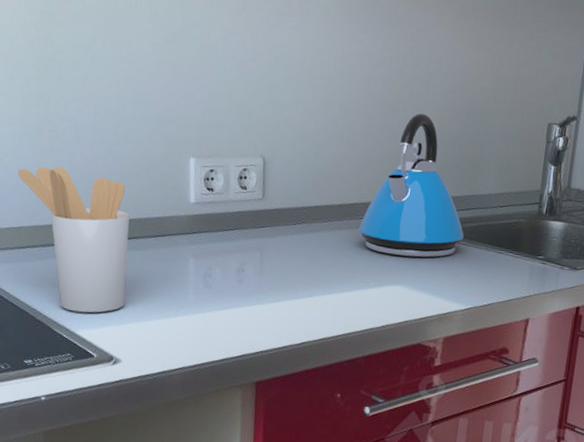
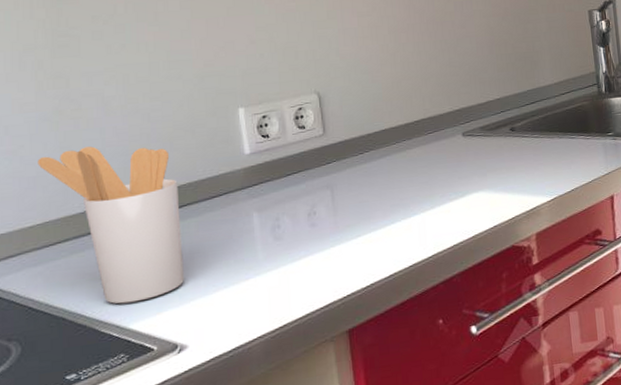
kettle: present [359,113,464,258] -> none [429,22,534,163]

